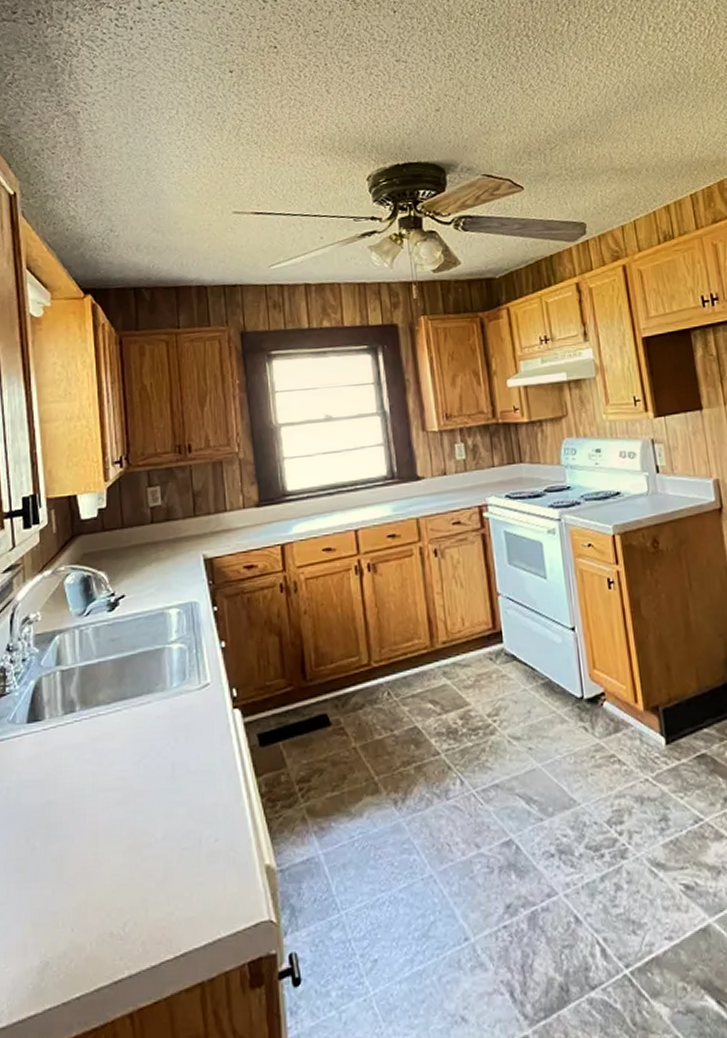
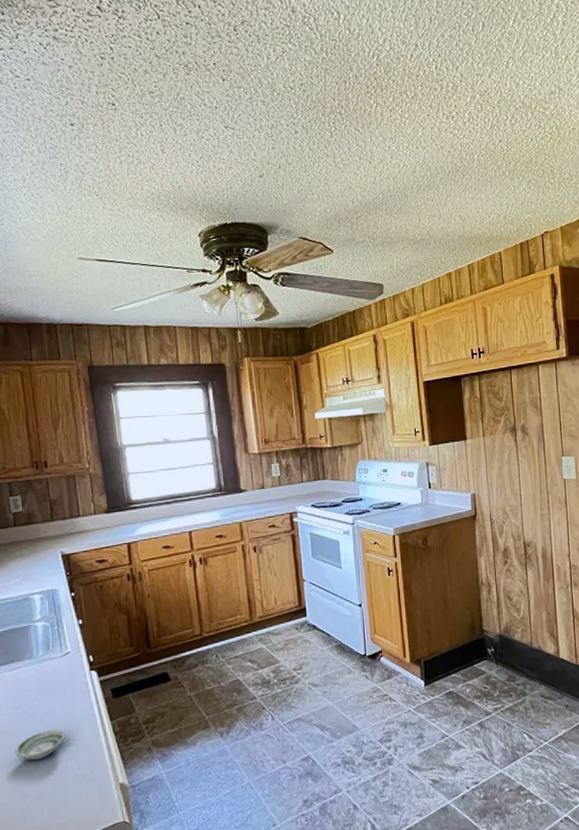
saucer: none [139,786,200,827] -> present [15,729,65,760]

